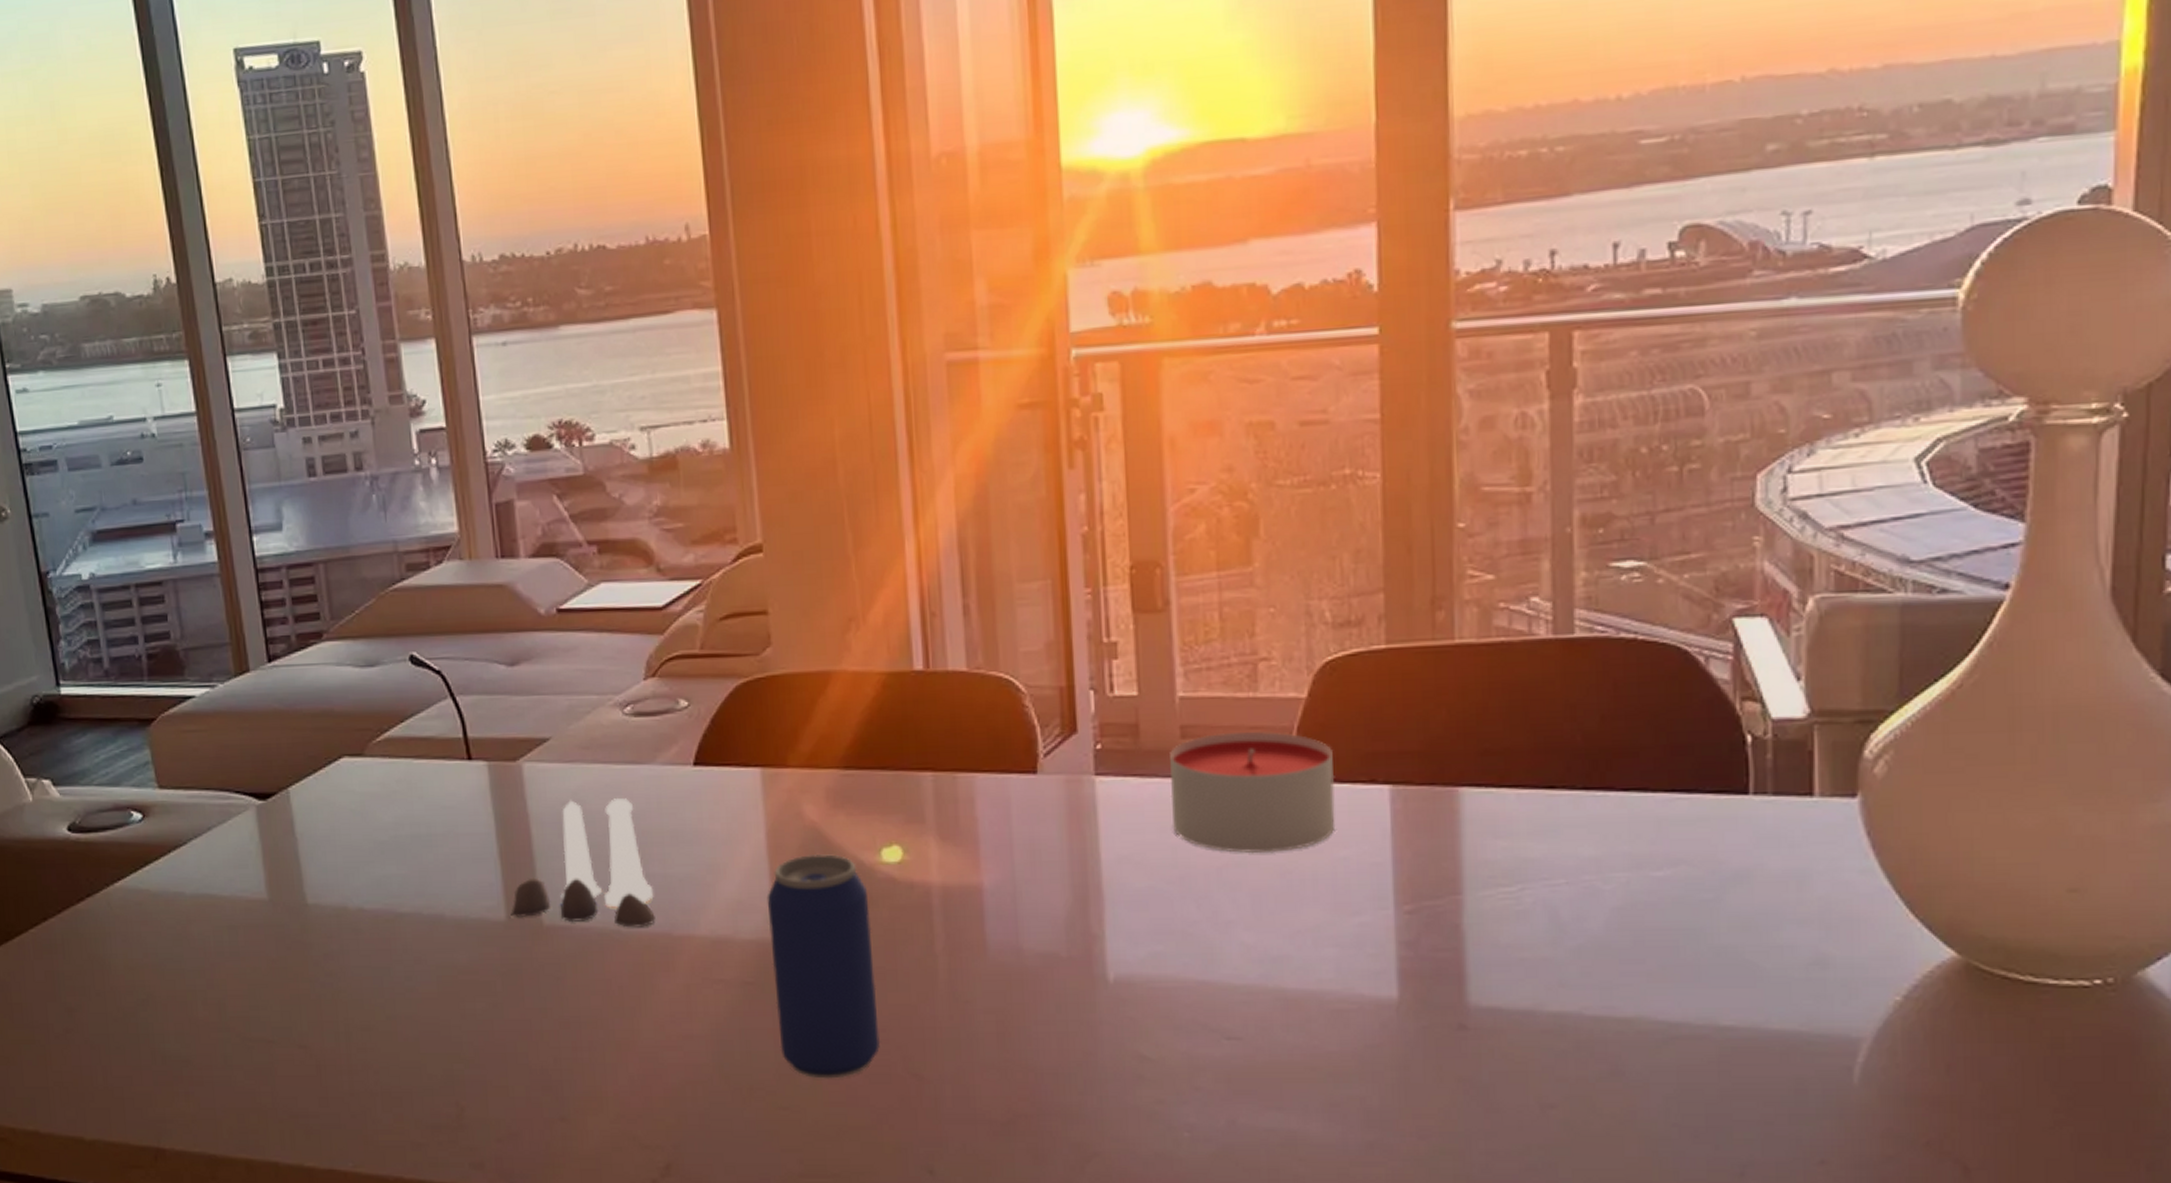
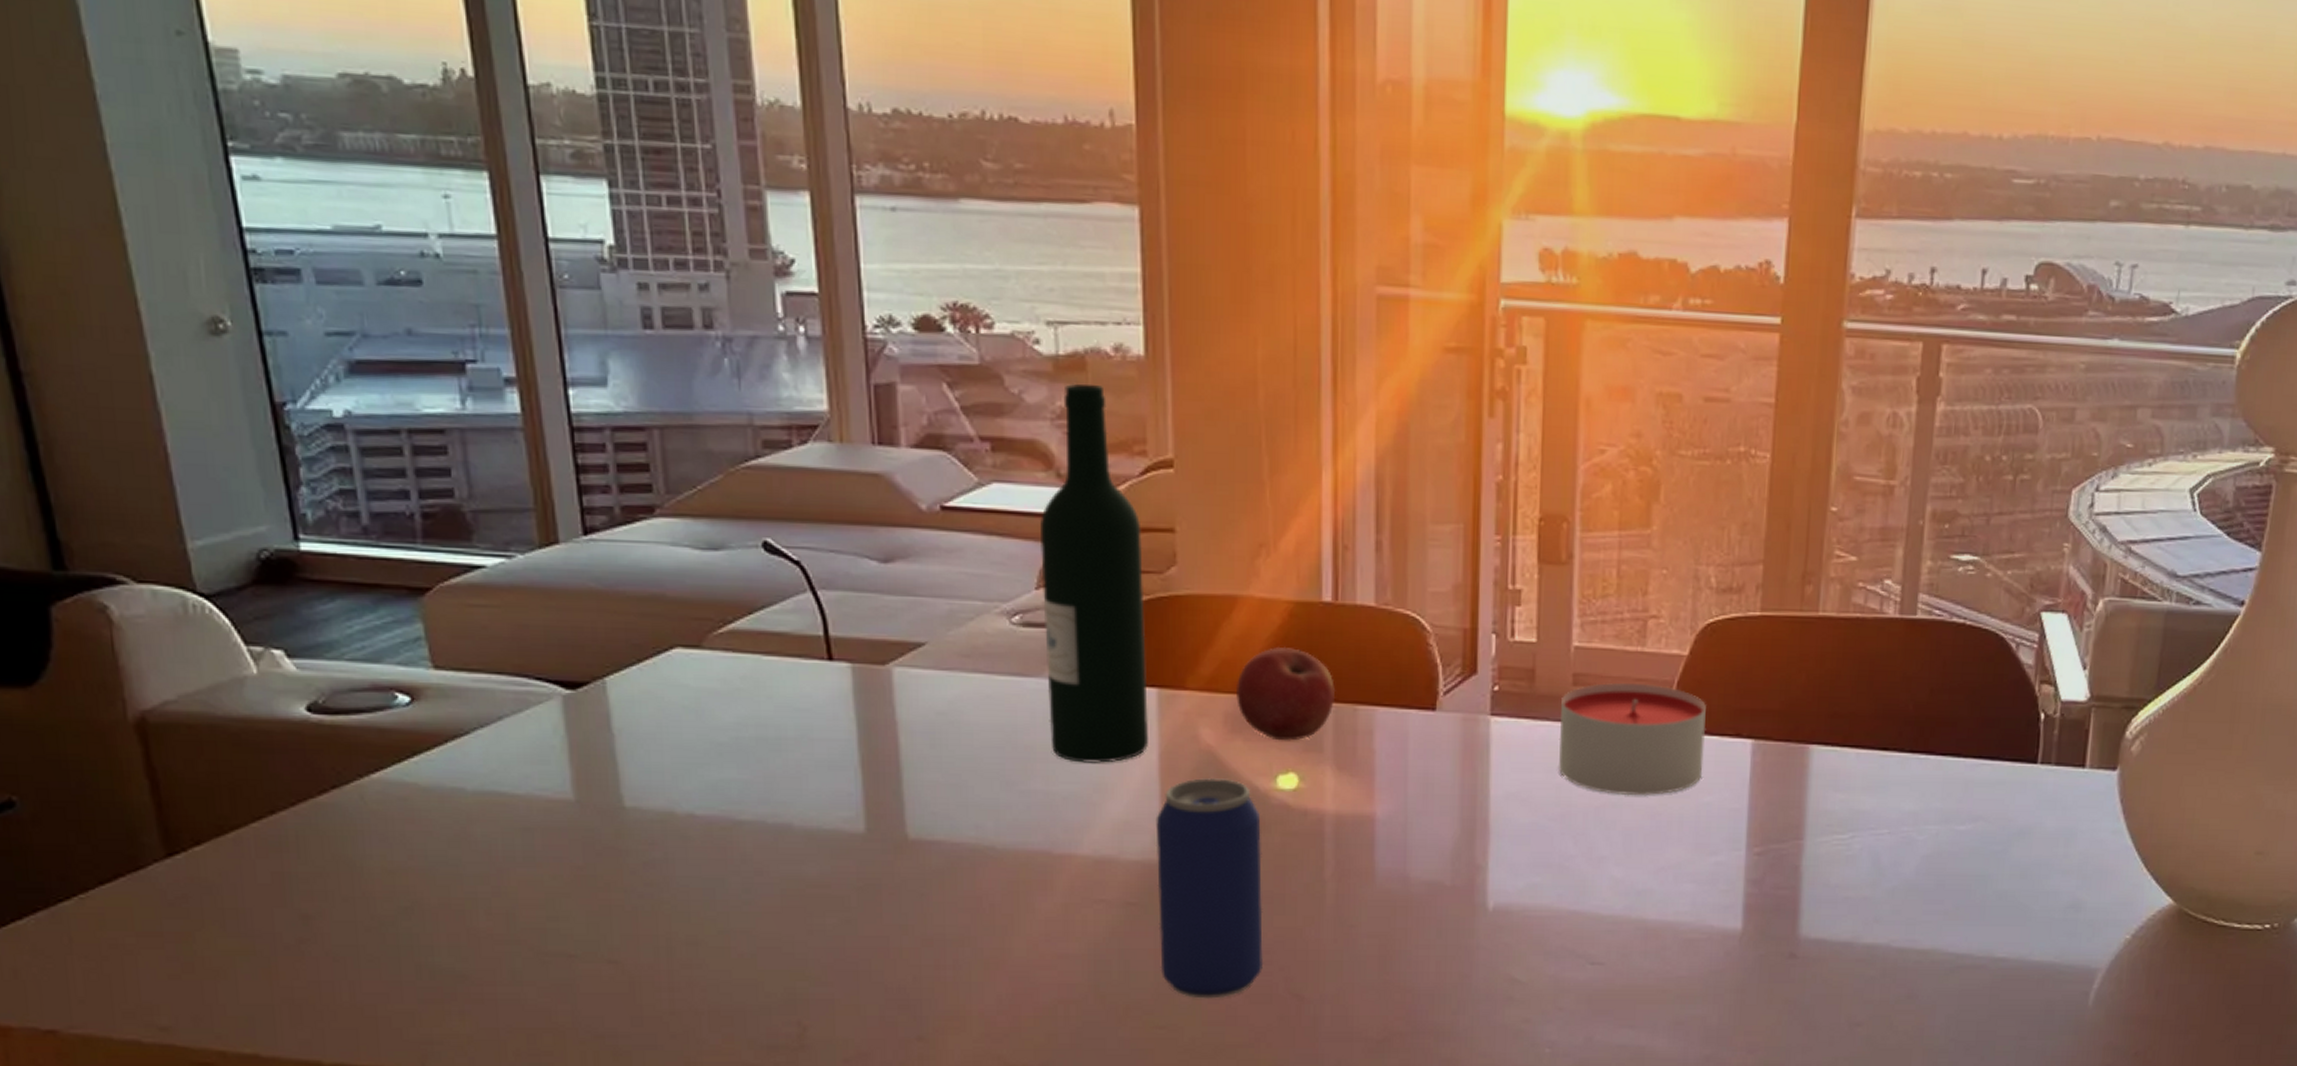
salt and pepper shaker set: present [511,797,655,928] -> none [871,709,1034,845]
wine bottle: none [645,480,755,845] -> present [1040,383,1148,763]
apple: none [834,718,934,814] -> present [1235,646,1336,741]

